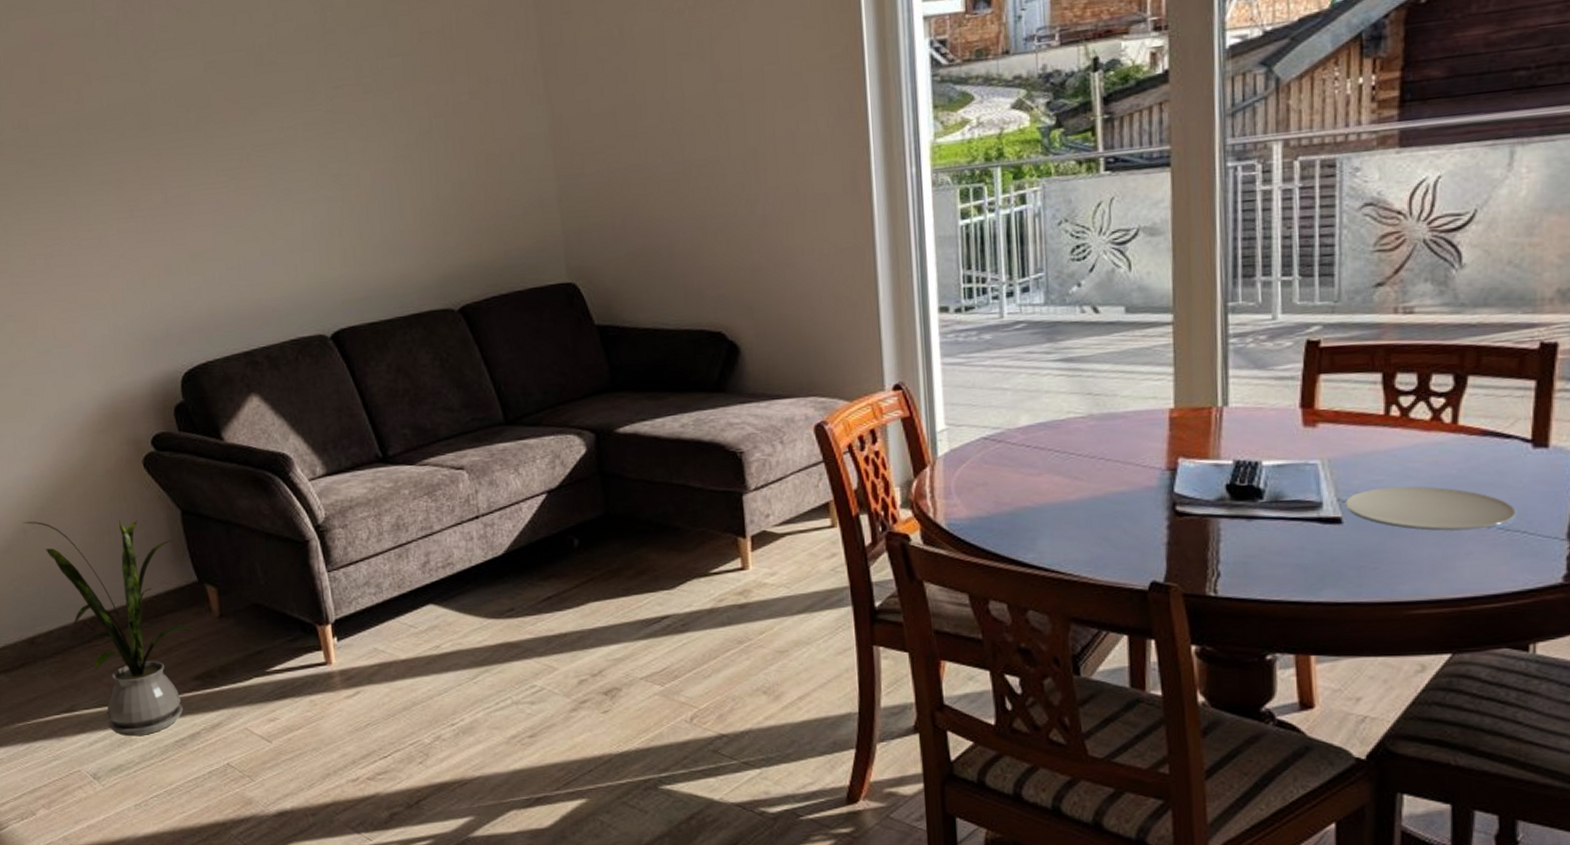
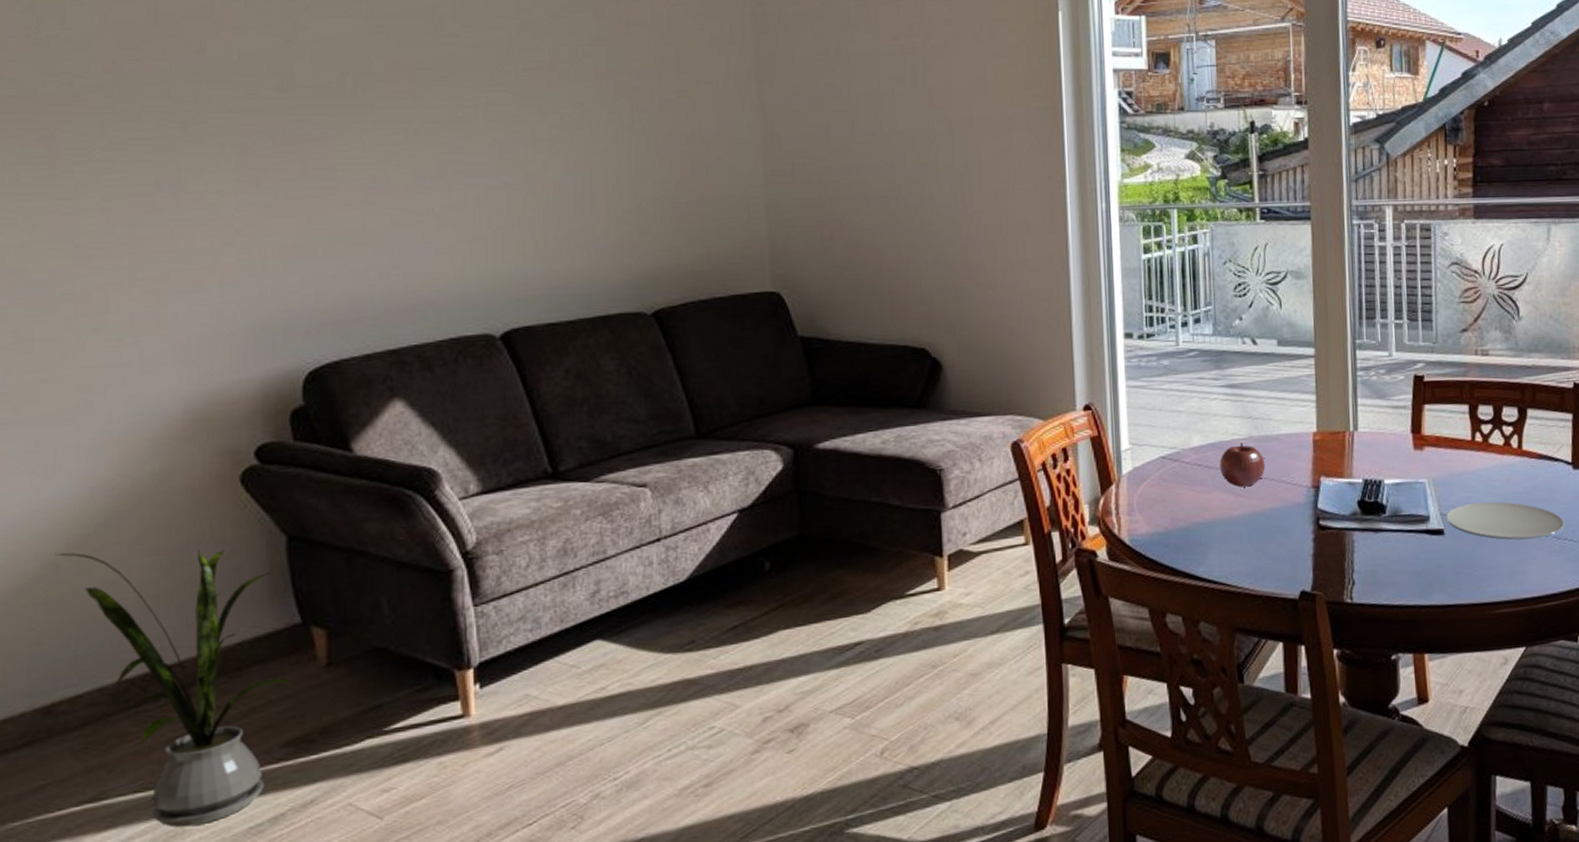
fruit: none [1052,421,1109,470] -> present [1219,442,1266,487]

